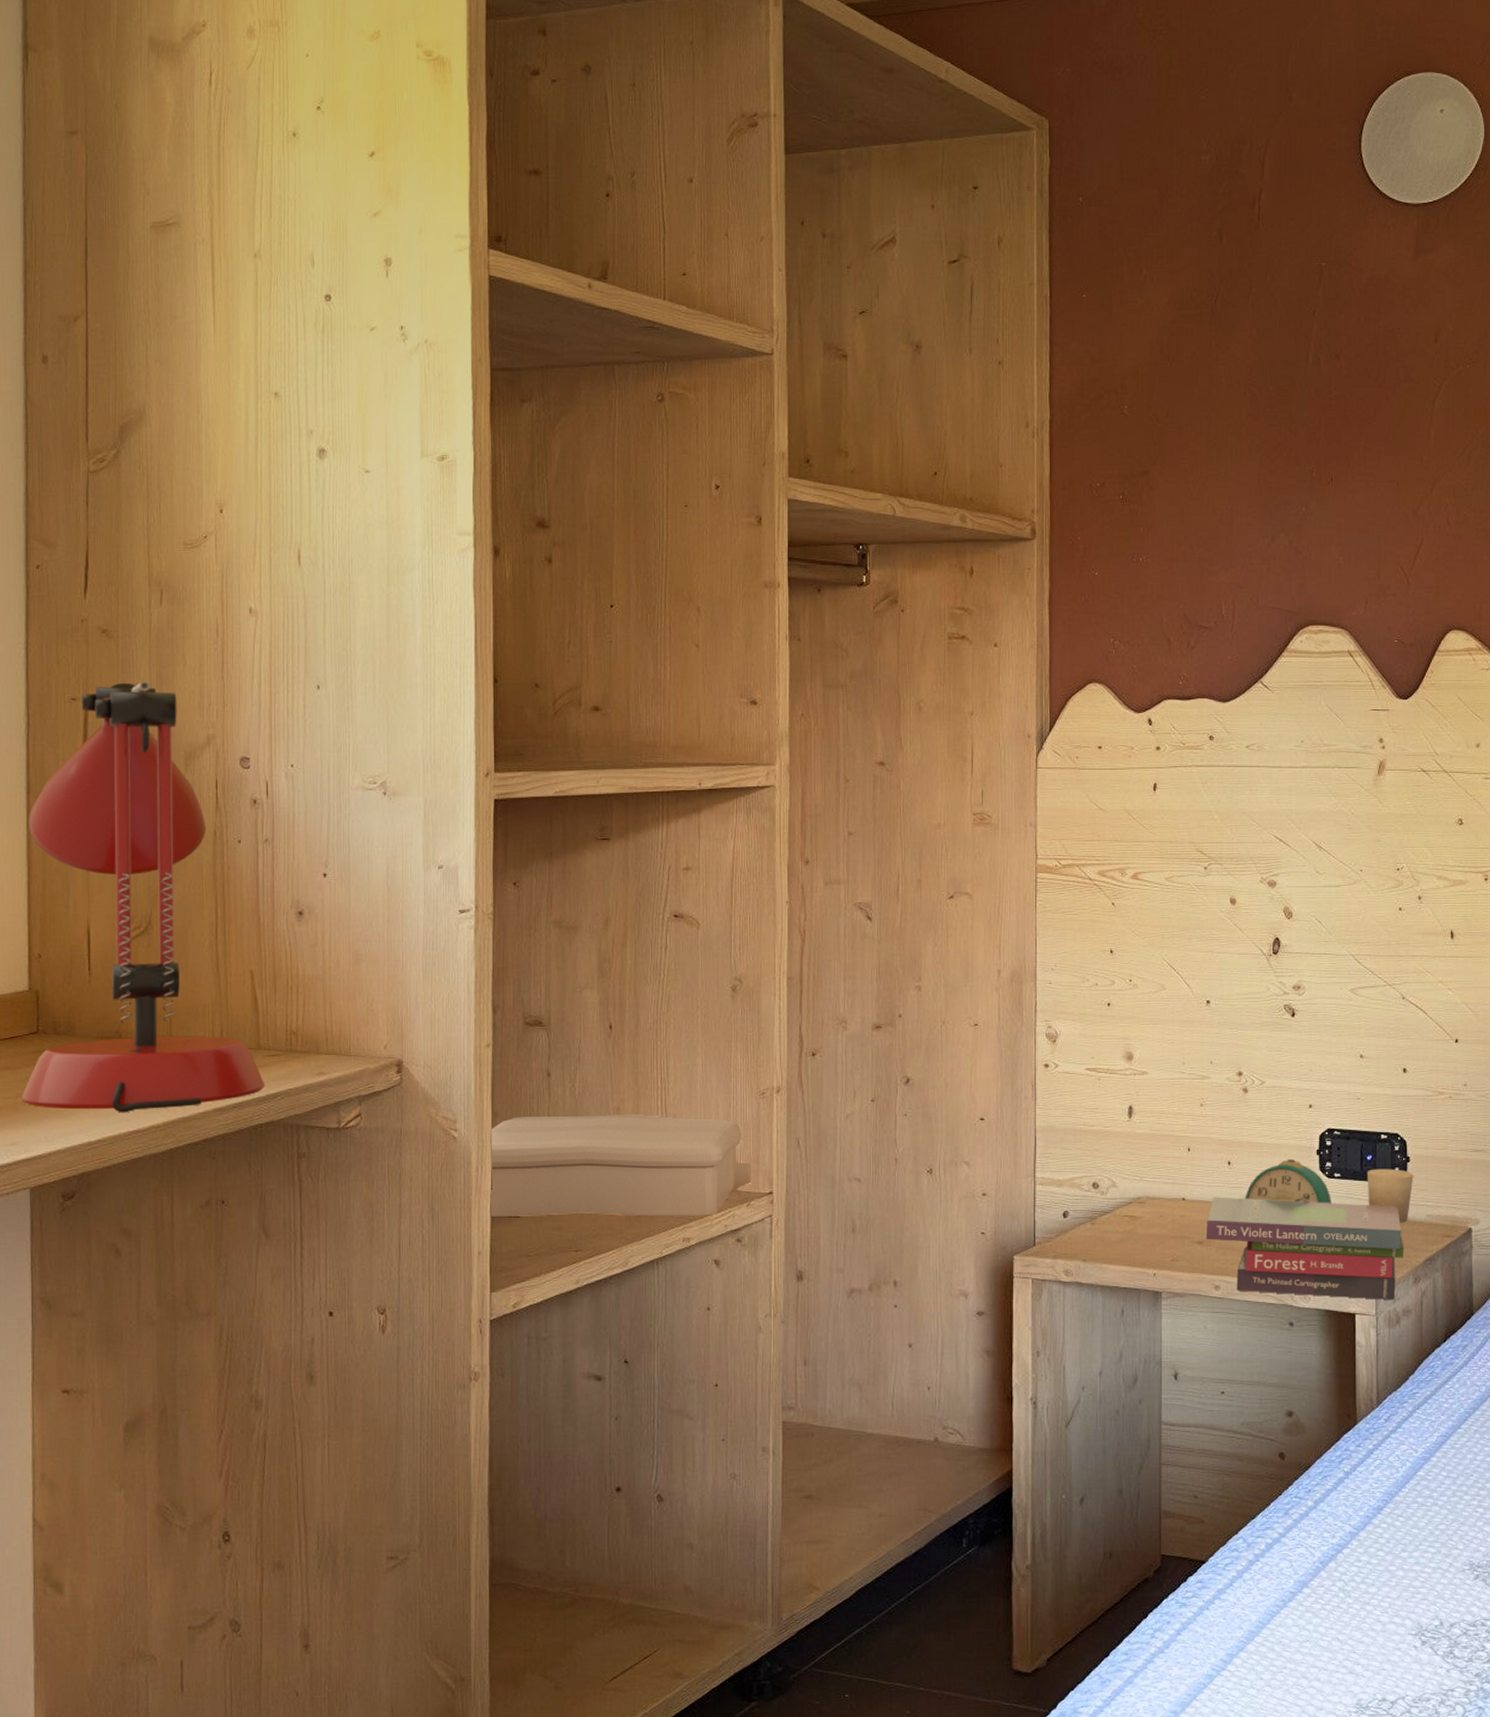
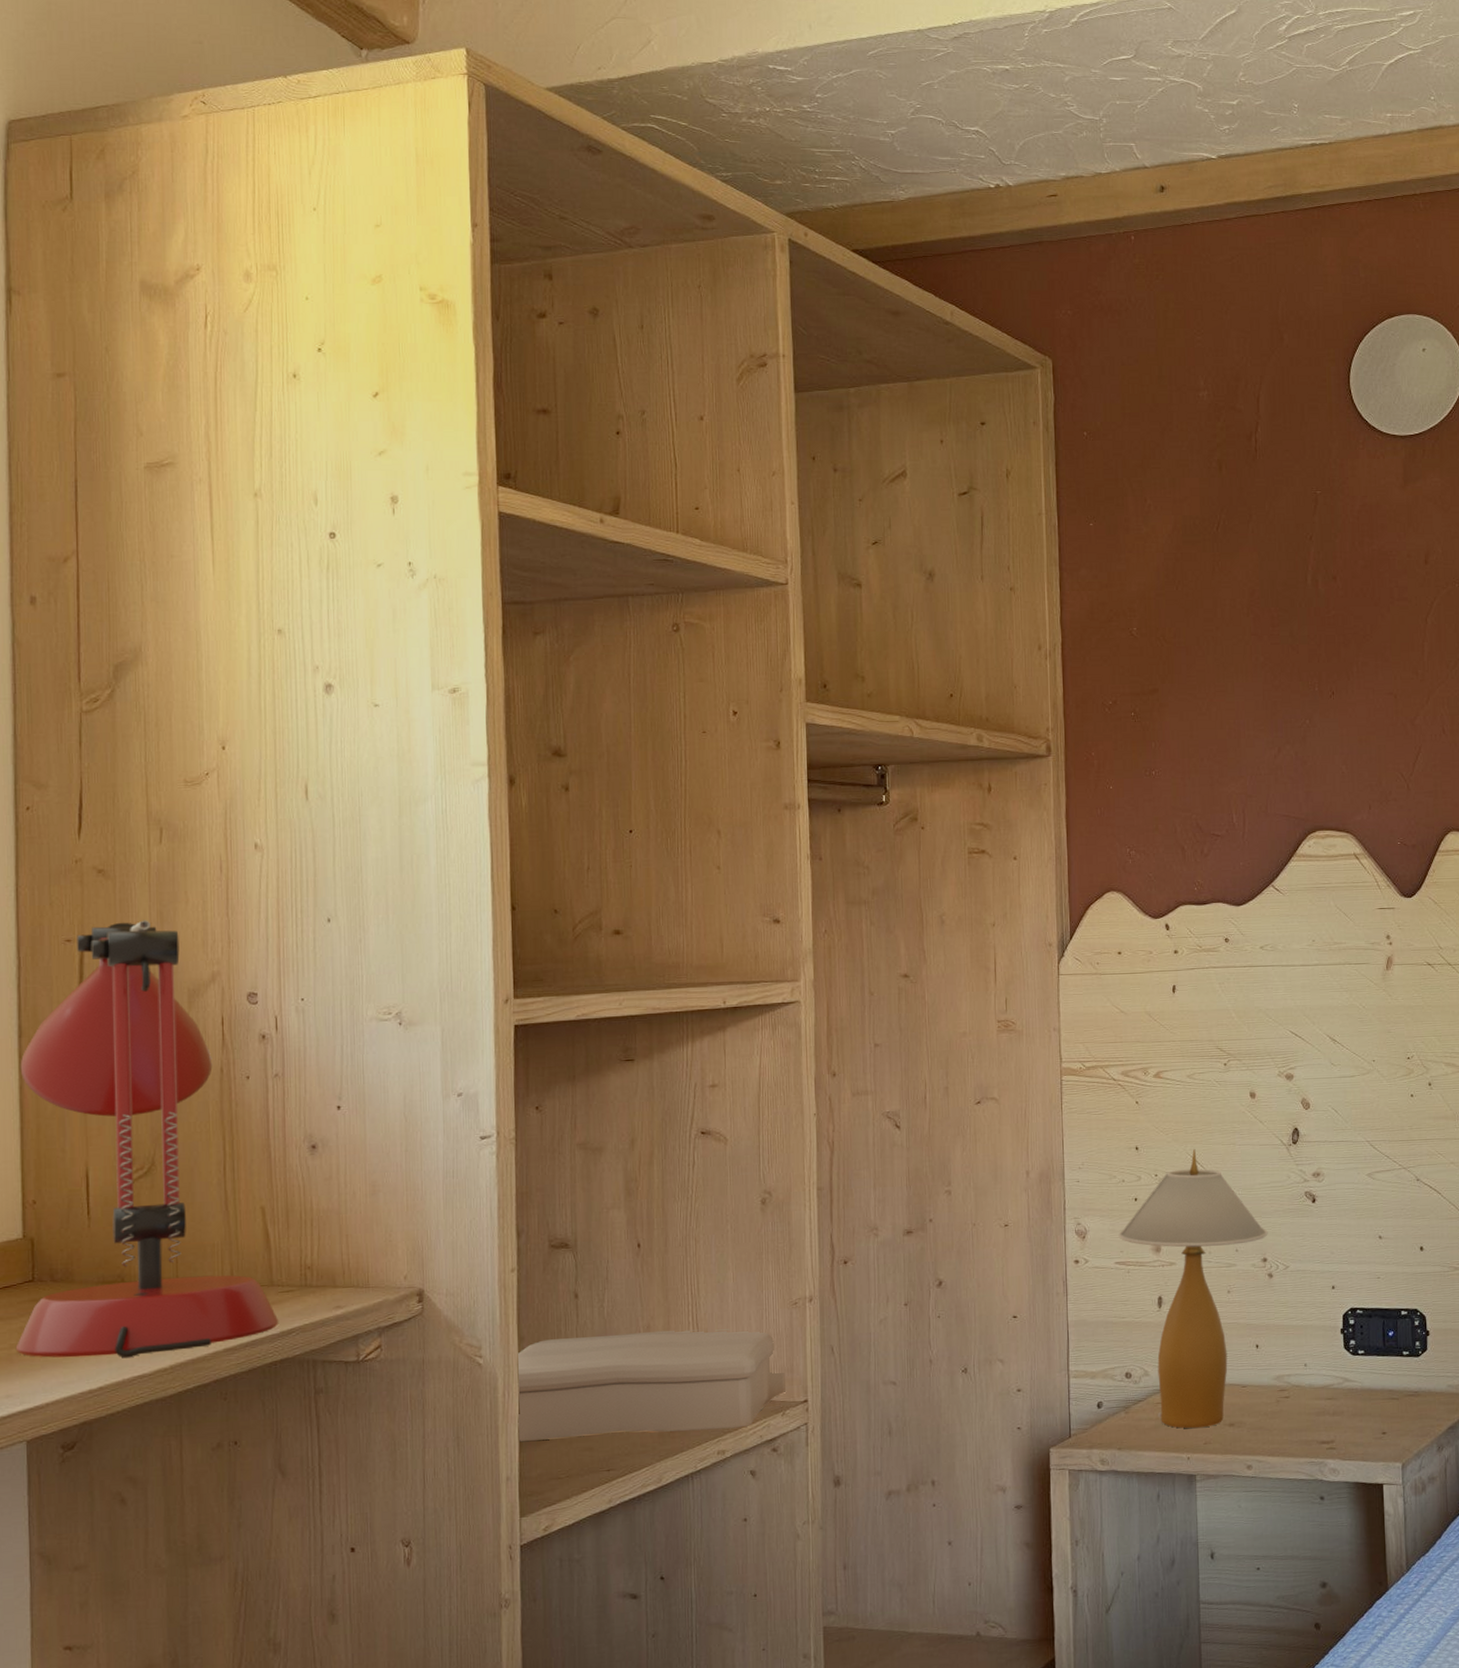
table lamp: none [1090,955,1244,1244] -> present [1118,1149,1268,1429]
books: present [1206,1197,1404,1300] -> none [1237,1378,1428,1470]
alarm clock: present [1245,1158,1331,1204] -> none [1273,1338,1356,1381]
candle: present [1367,1169,1414,1223] -> none [1389,1343,1434,1395]

